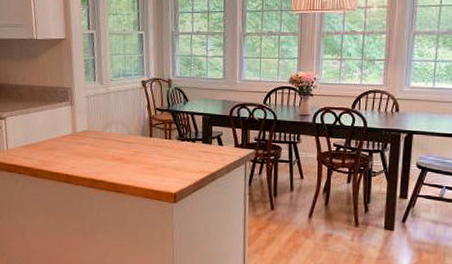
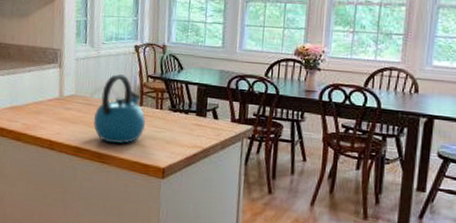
kettle: none [106,108,156,173] -> present [93,73,146,144]

